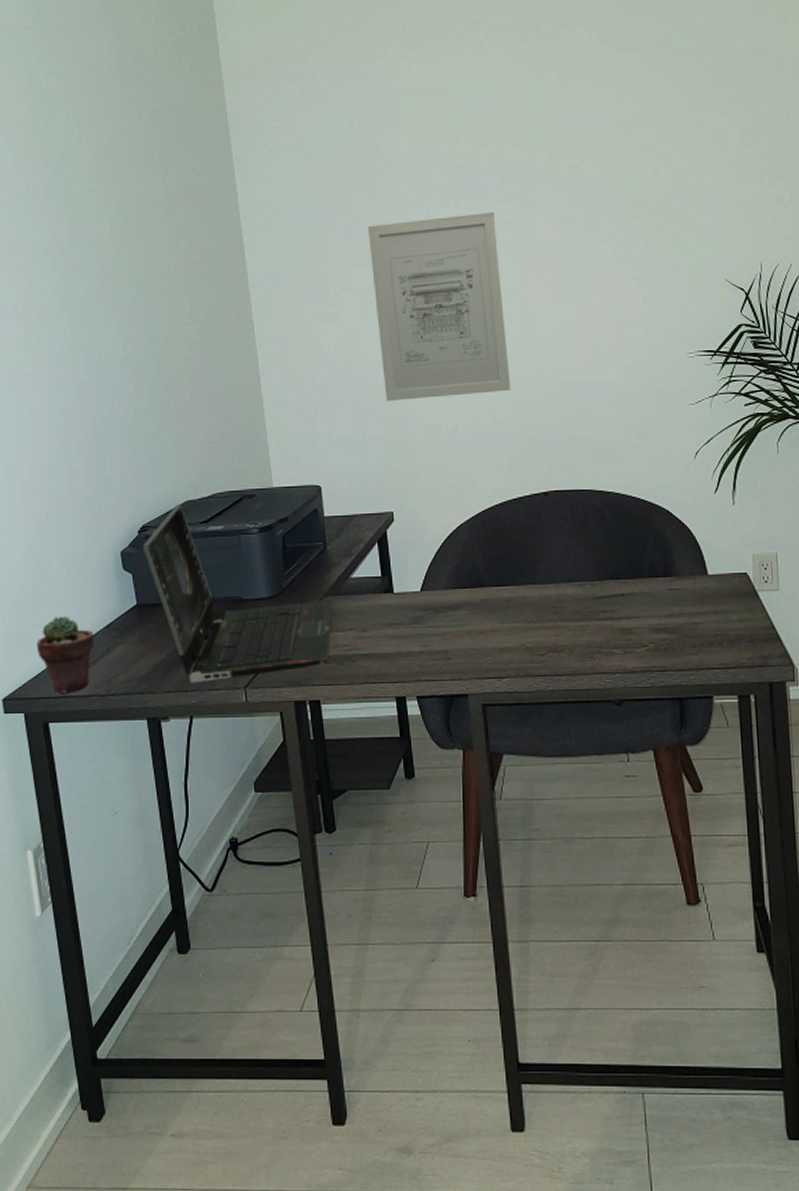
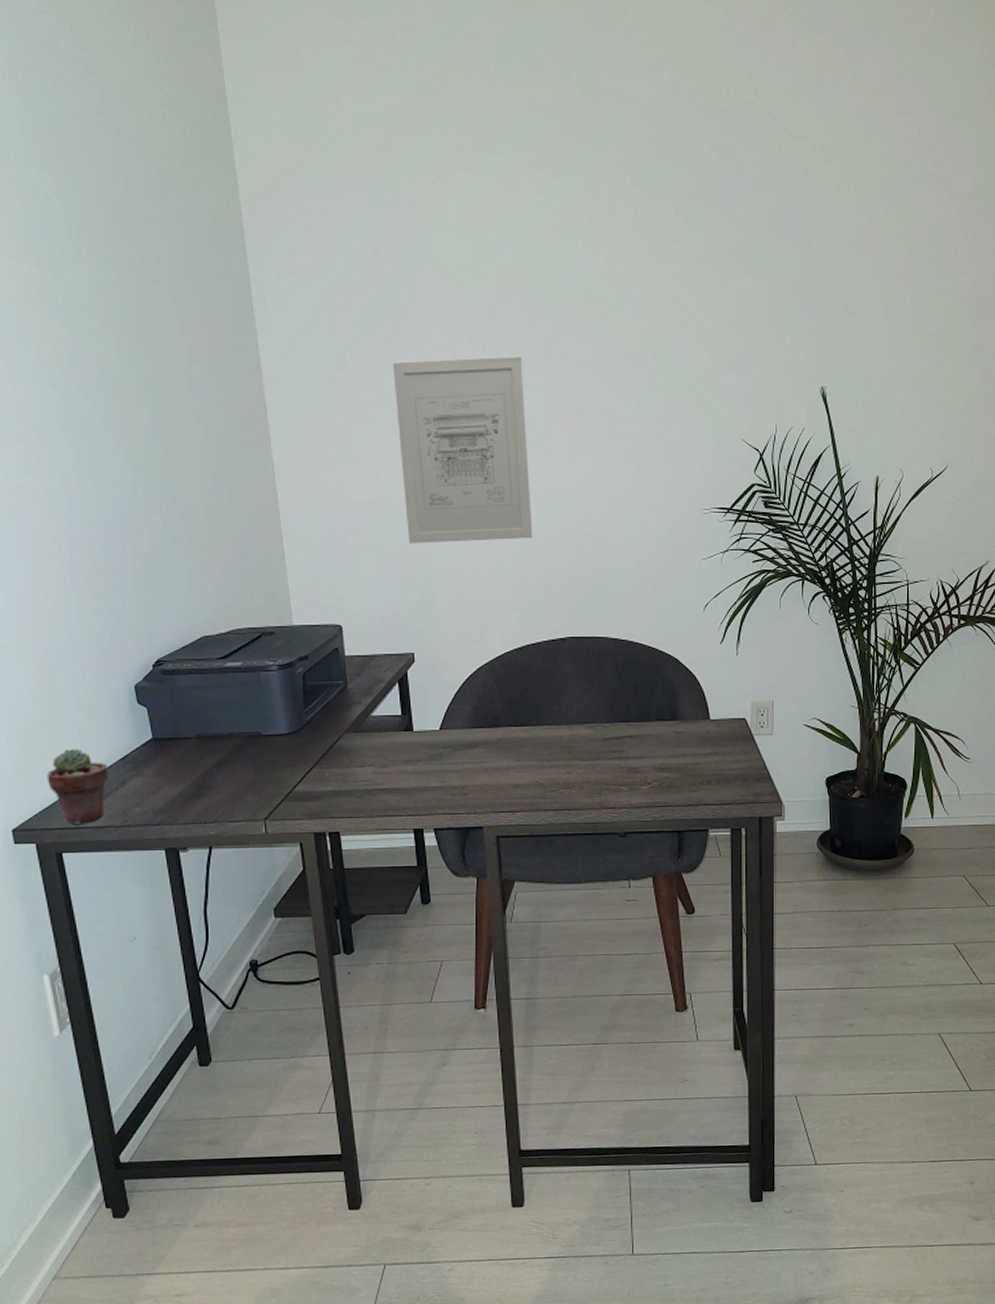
laptop computer: present [142,503,333,684] -> none [157,638,353,816]

